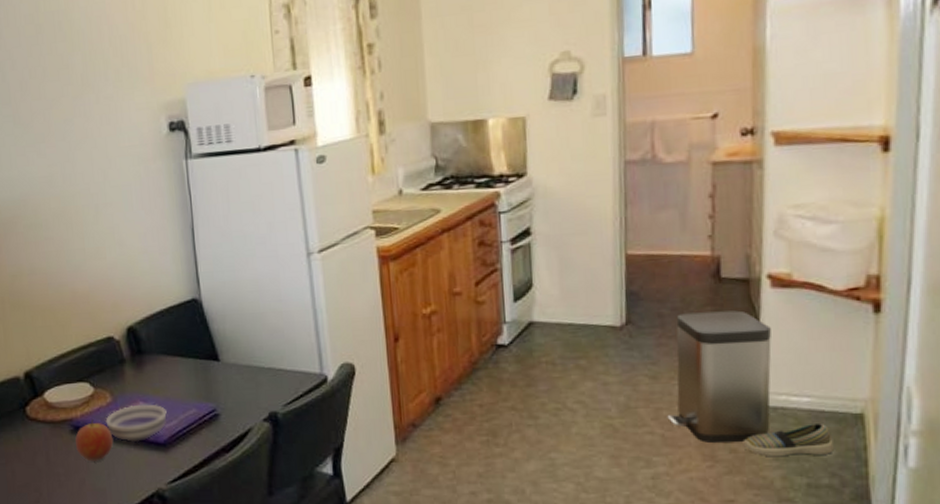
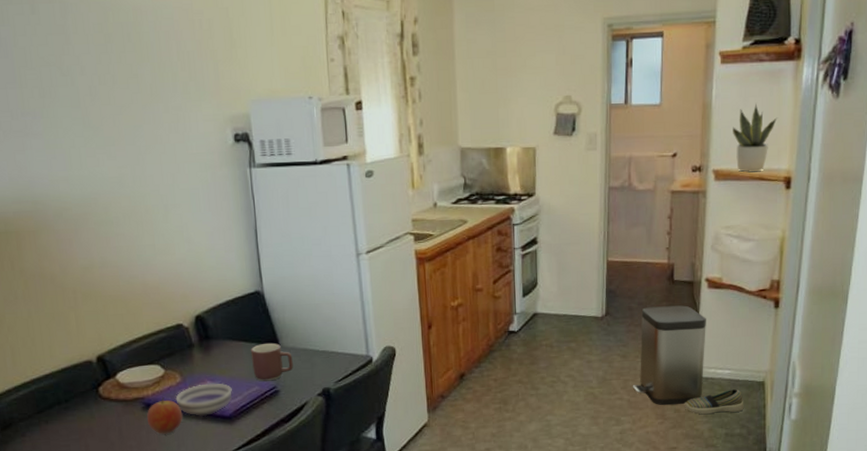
mug: none [186,358,235,403] -> present [250,342,293,381]
potted plant: none [798,42,865,133] -> present [733,103,778,173]

